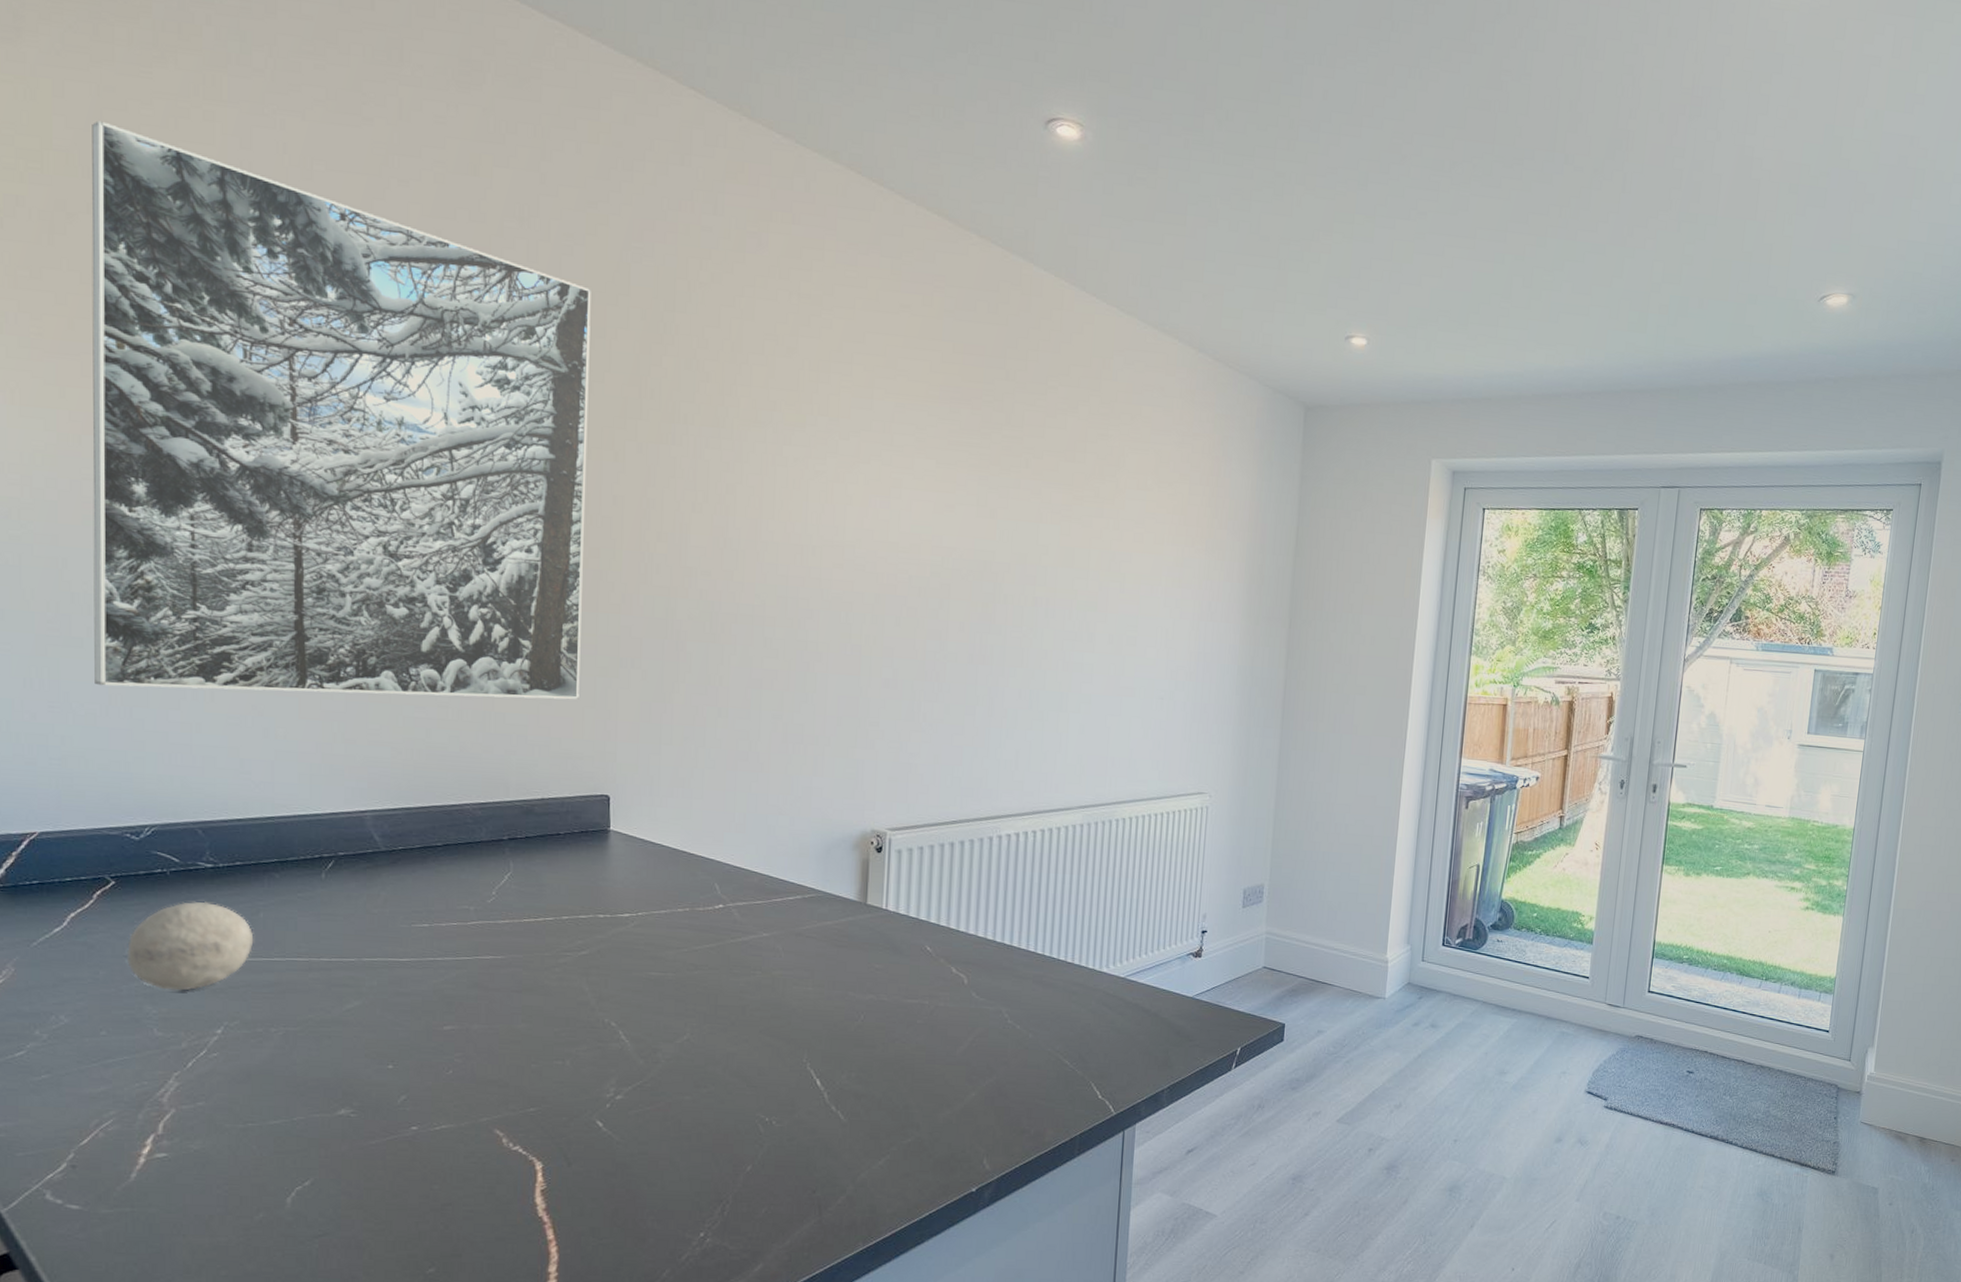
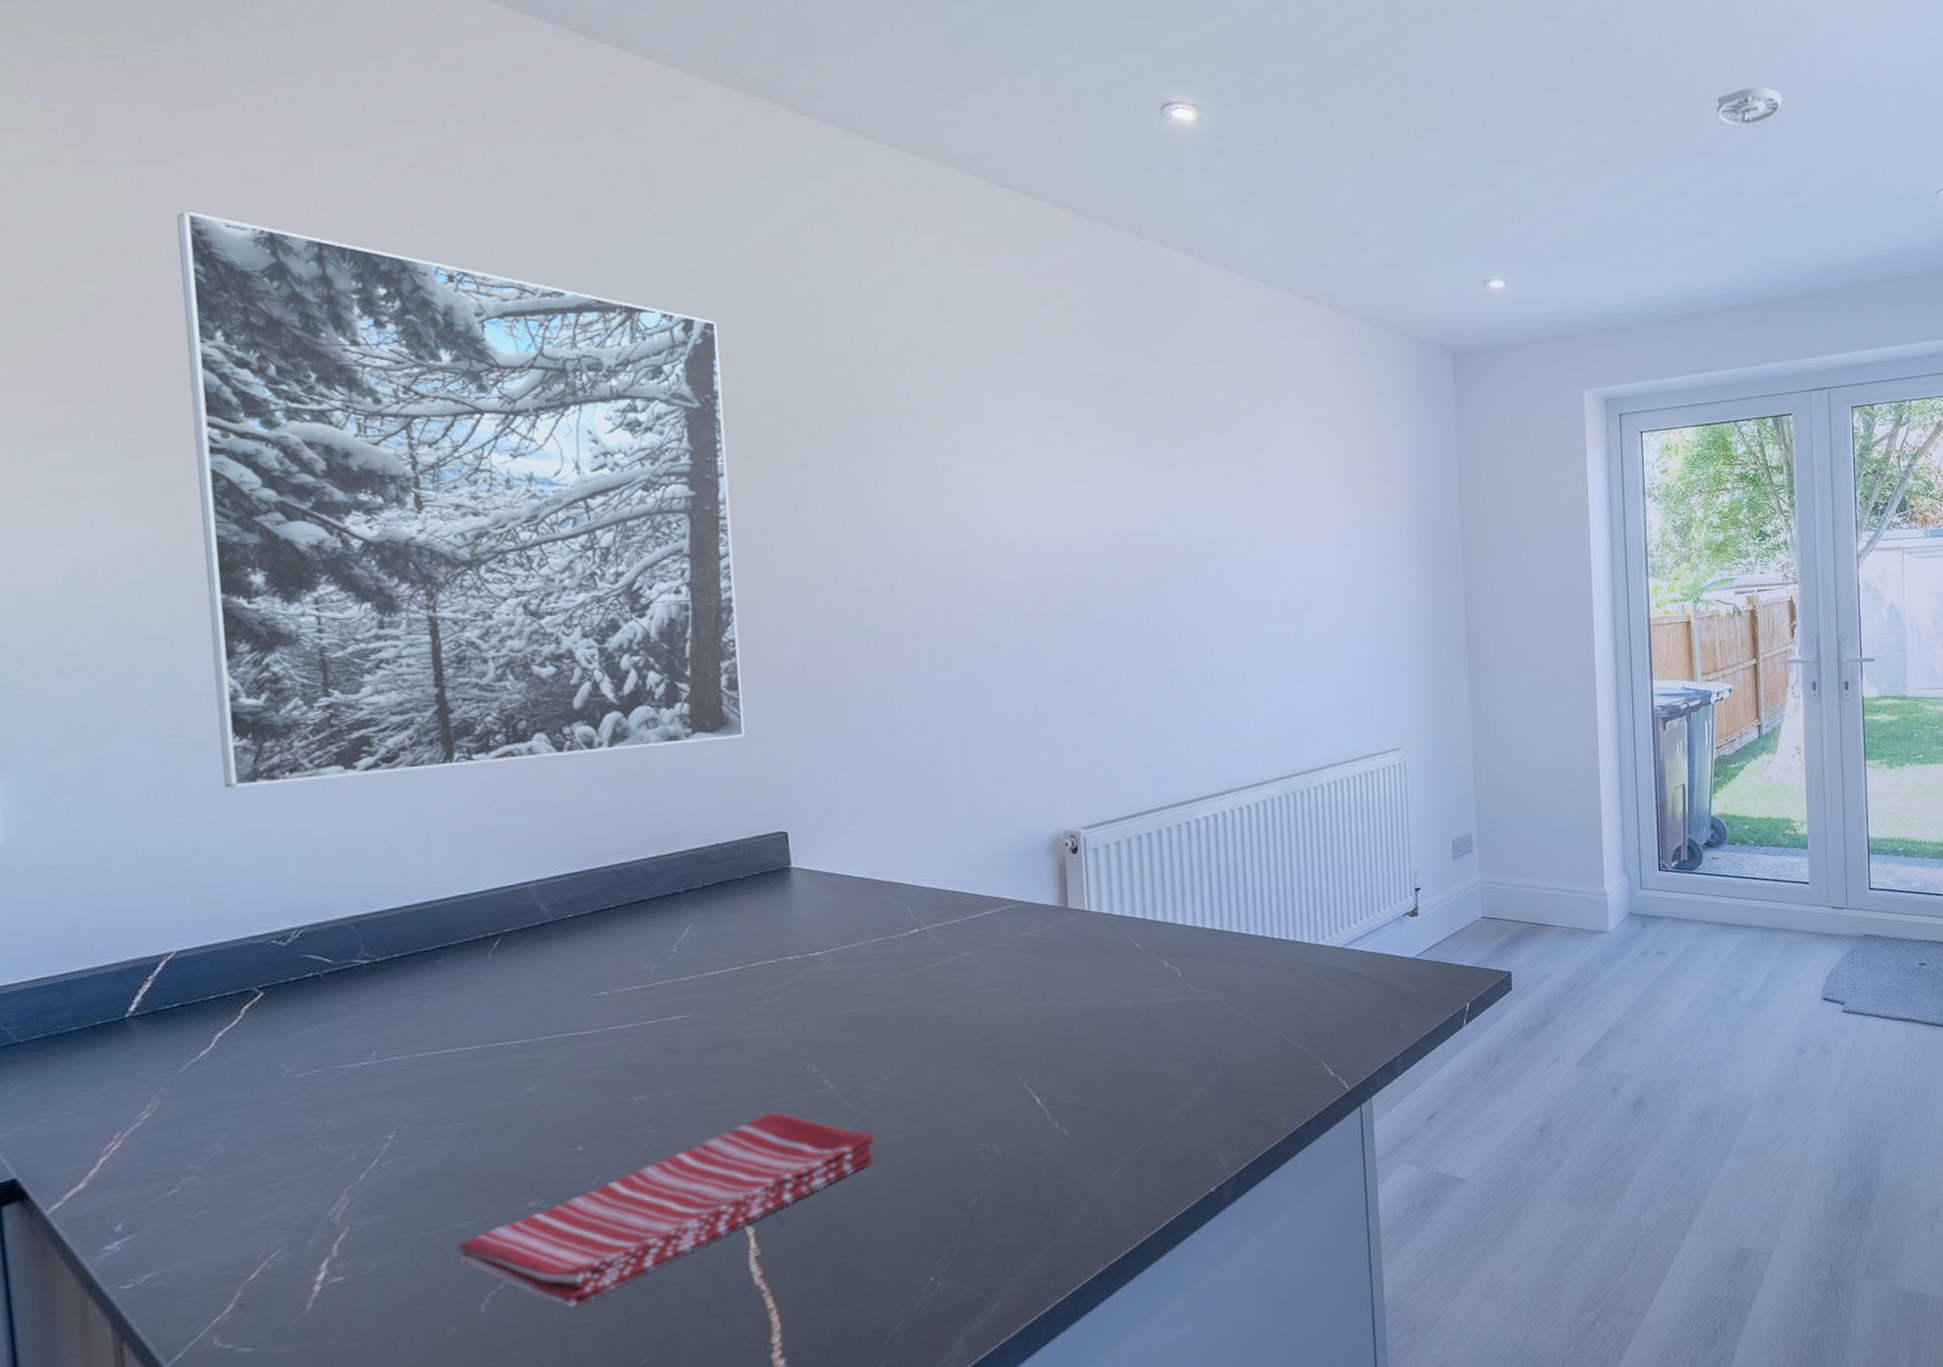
decorative ball: present [127,901,254,991] -> none [283,1000,421,1100]
dish towel: none [268,1059,662,1211] -> present [454,1112,875,1307]
smoke detector: none [1605,168,1676,207] -> present [1716,88,1783,125]

